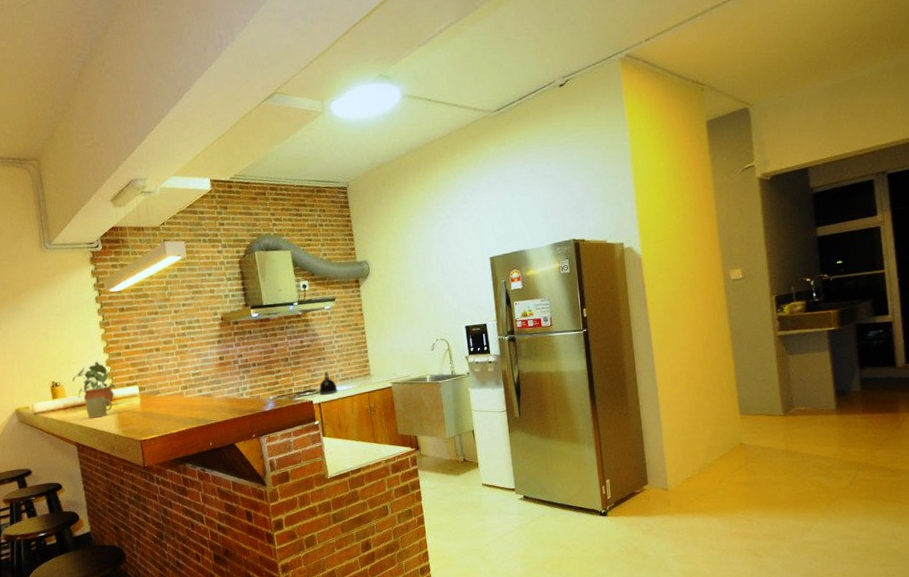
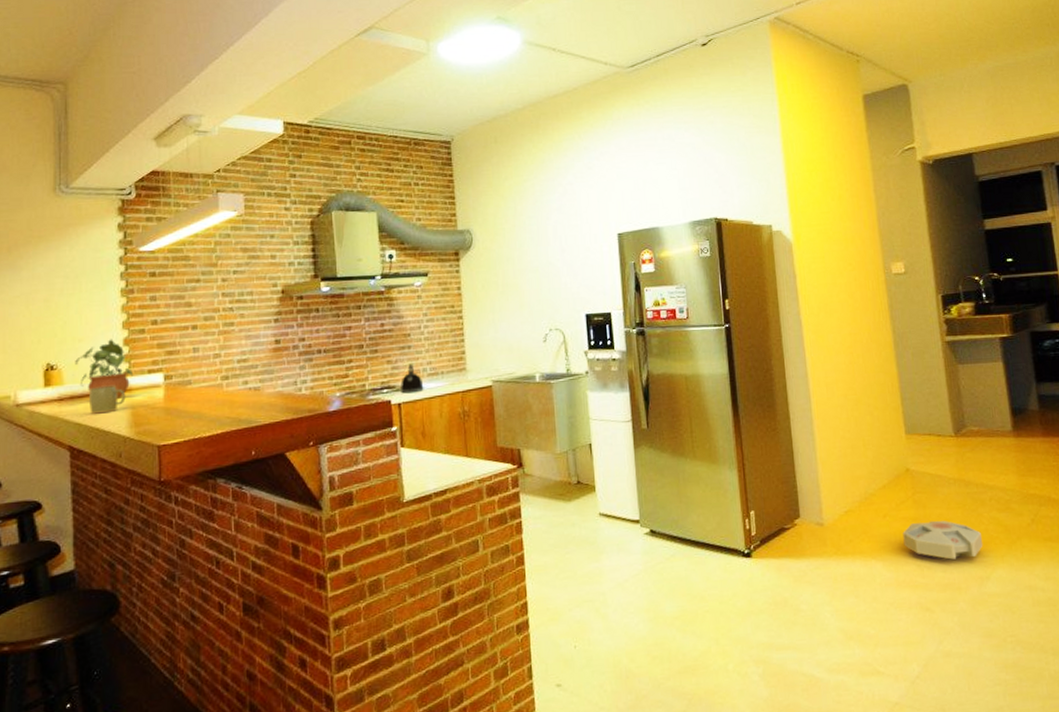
robot vacuum: none [736,484,806,515] -> present [903,520,984,560]

